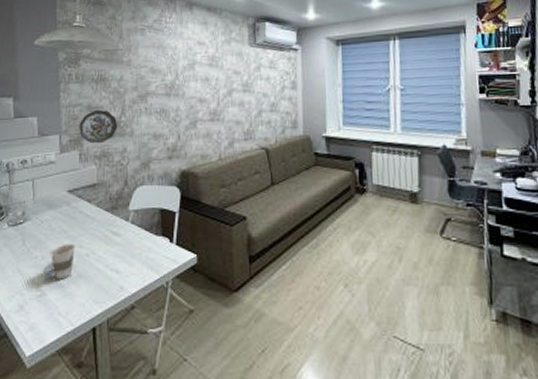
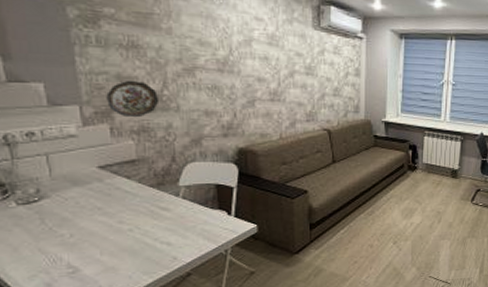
cup: present [42,243,75,280] -> none [72,220,114,256]

